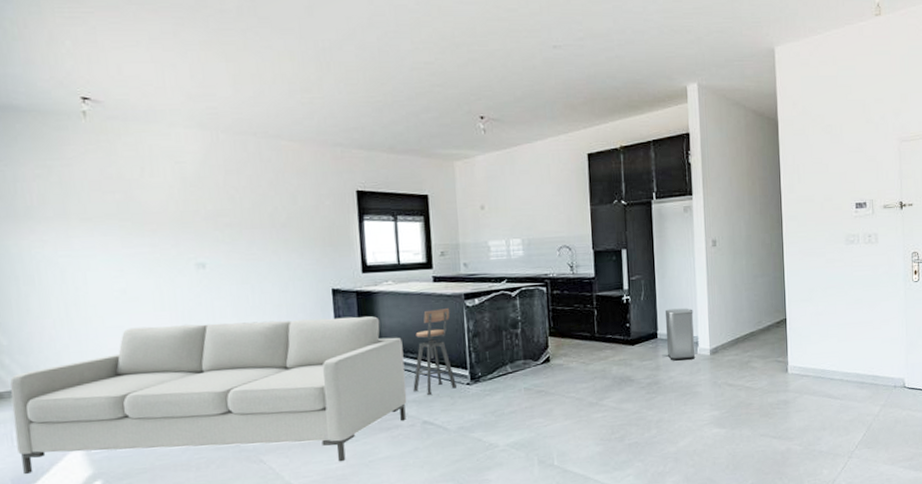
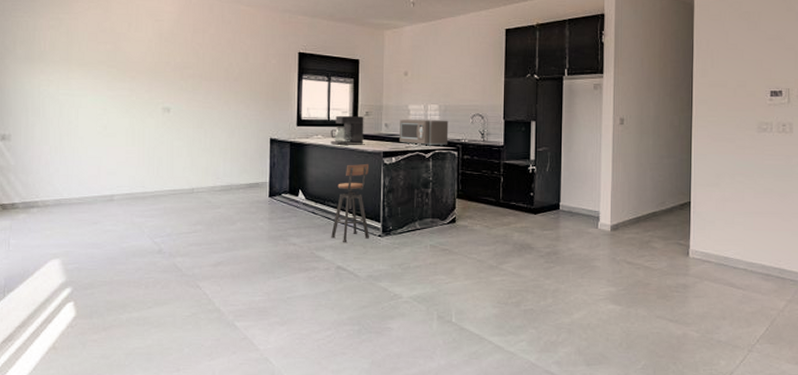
sofa: present [9,316,407,475] -> none [12,159,325,296]
coffee maker: none [402,256,442,291] -> present [331,115,364,145]
microwave: none [480,254,535,285] -> present [400,119,449,147]
pedal bin: present [662,308,696,361] -> none [563,182,597,234]

